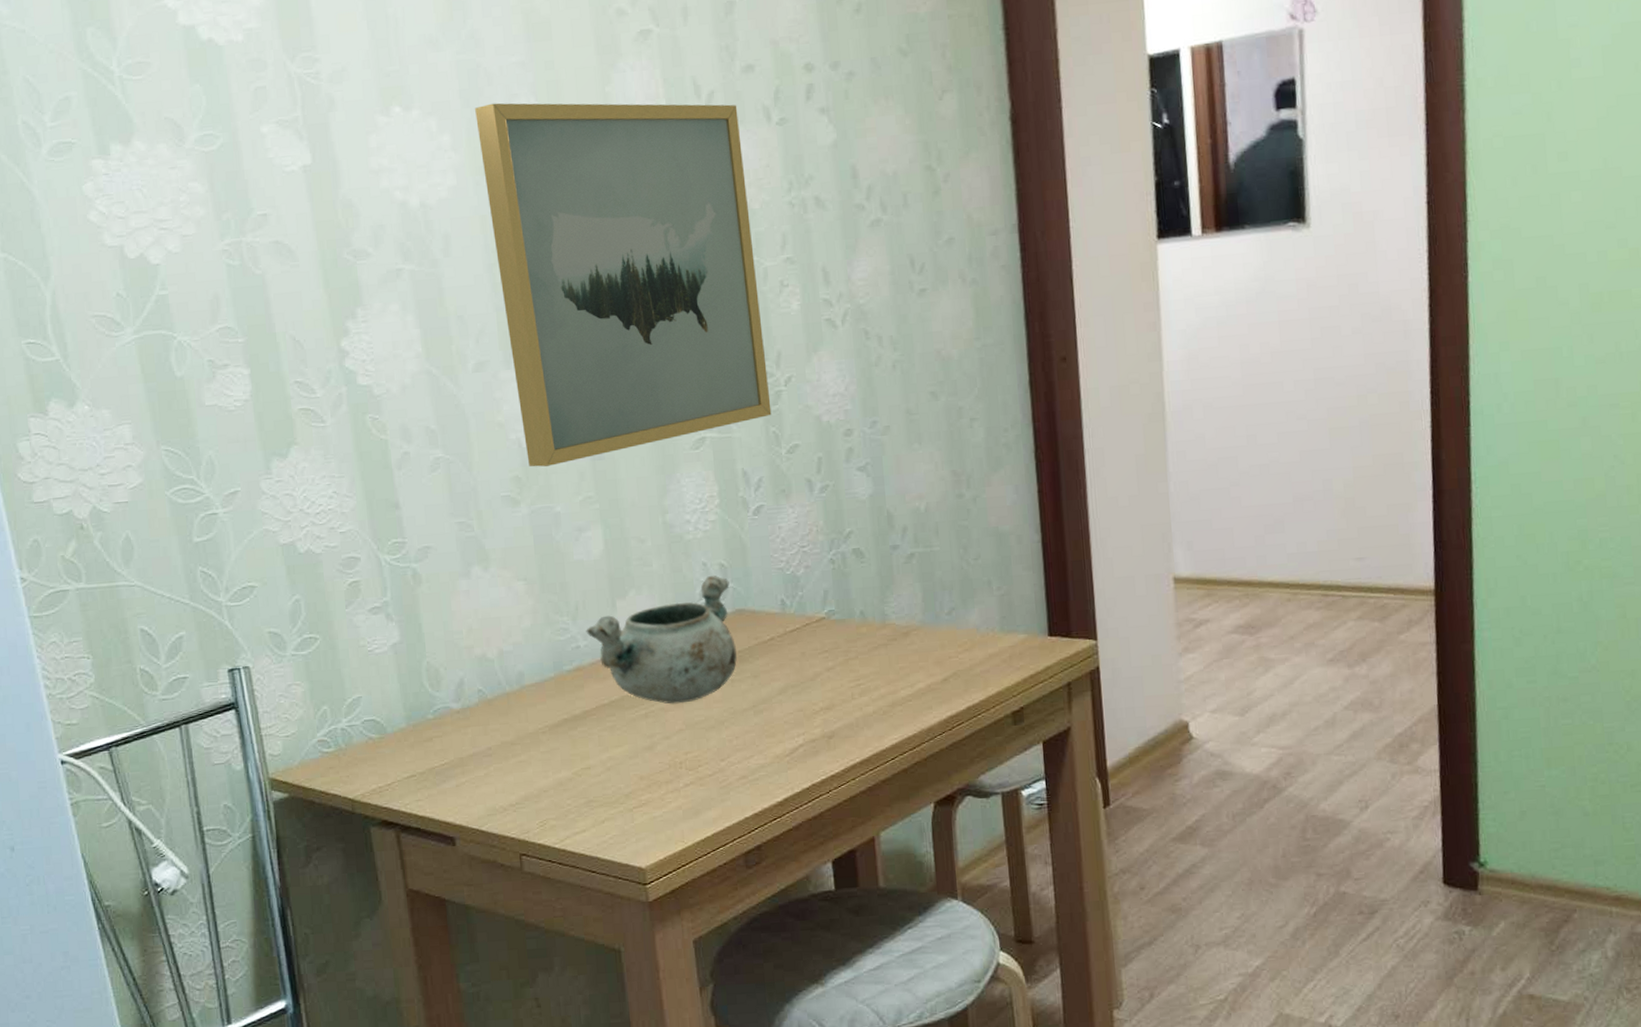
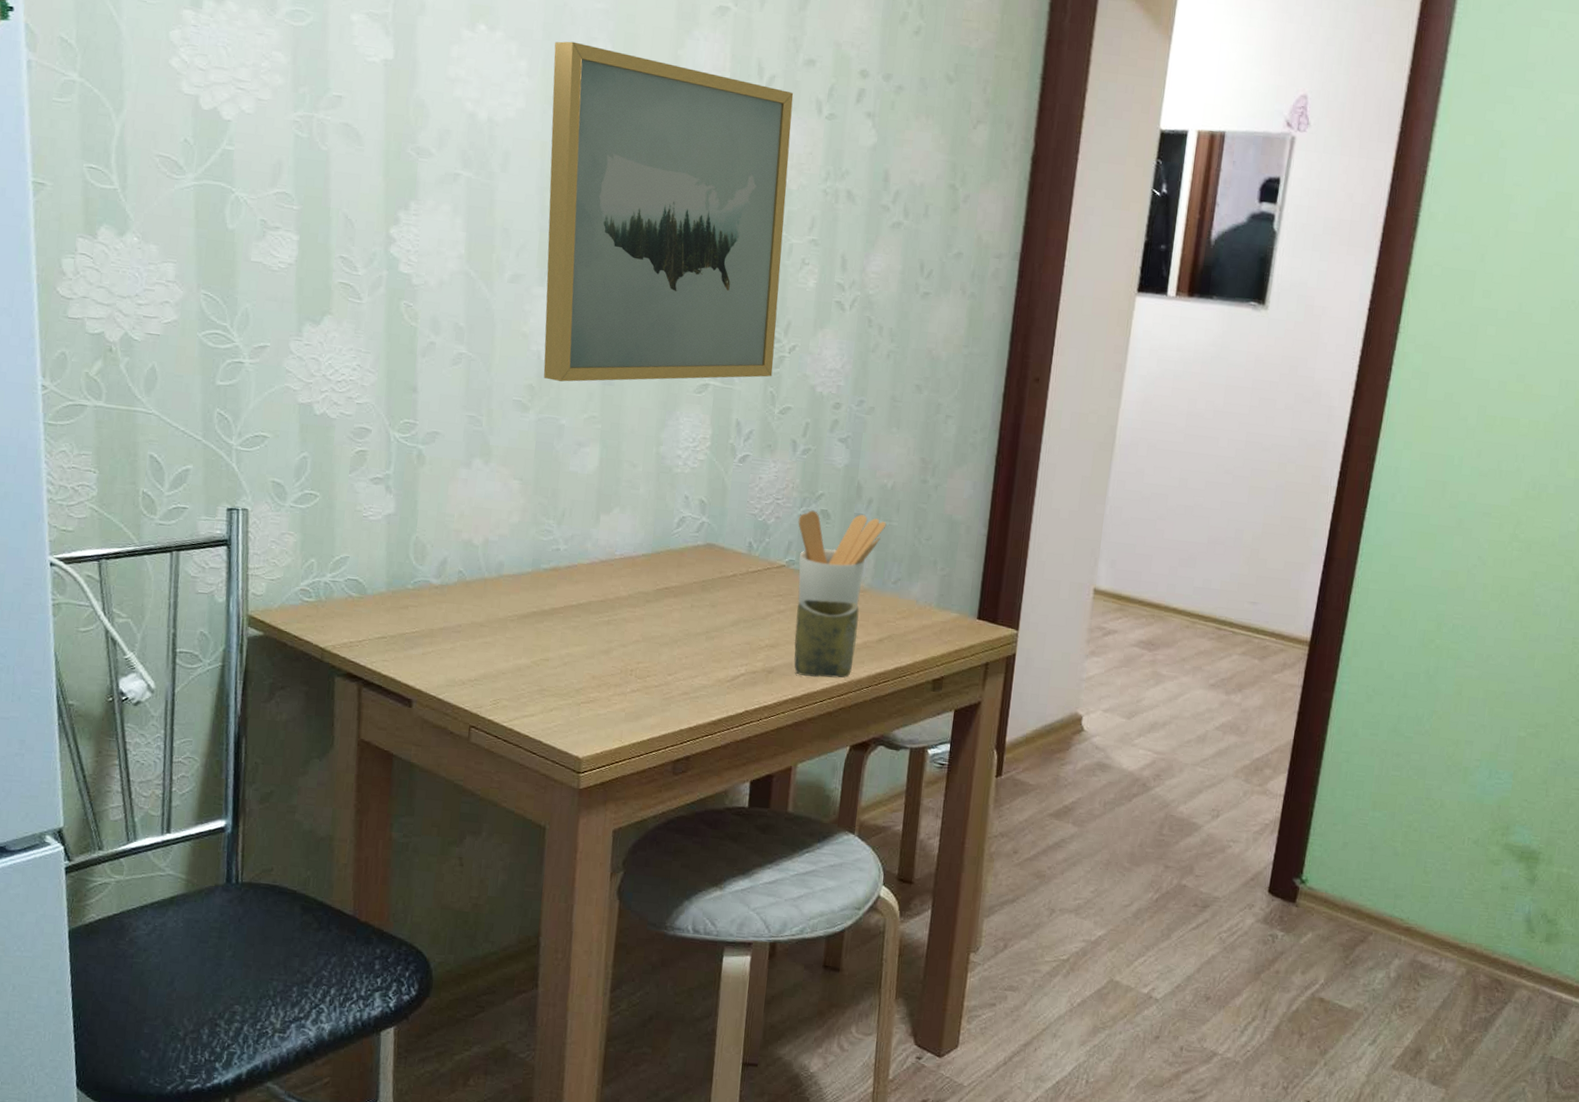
decorative bowl: present [586,575,737,704] -> none [568,509,706,618]
utensil holder: none [830,545,928,656] -> present [798,510,887,605]
cup: none [847,644,920,735] -> present [794,599,859,678]

